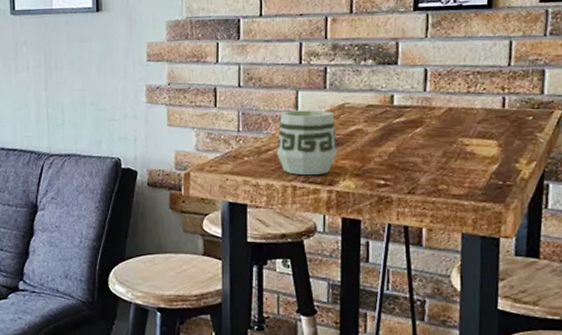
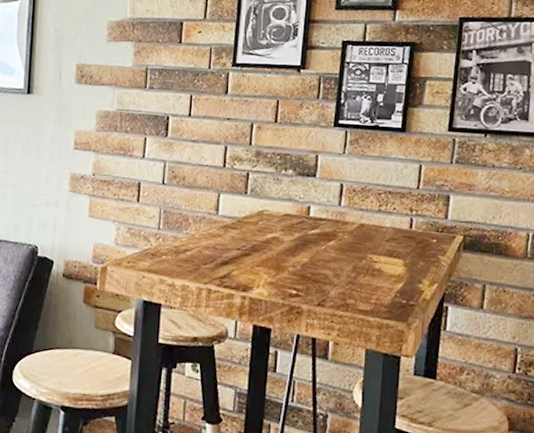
cup: present [277,110,337,175] -> none [195,212,254,280]

